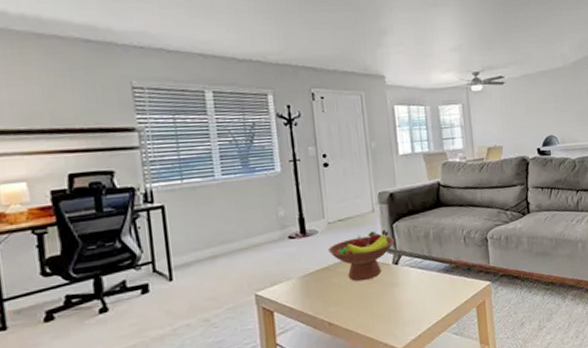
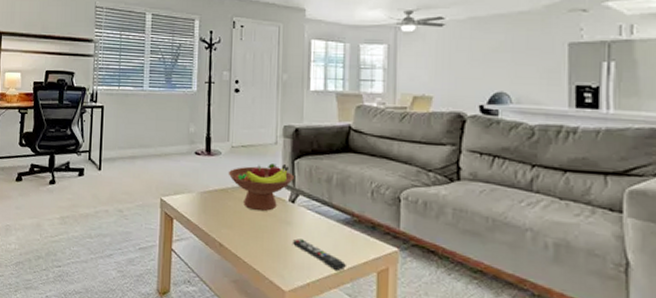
remote control: none [401,296,450,317] -> present [293,239,346,272]

